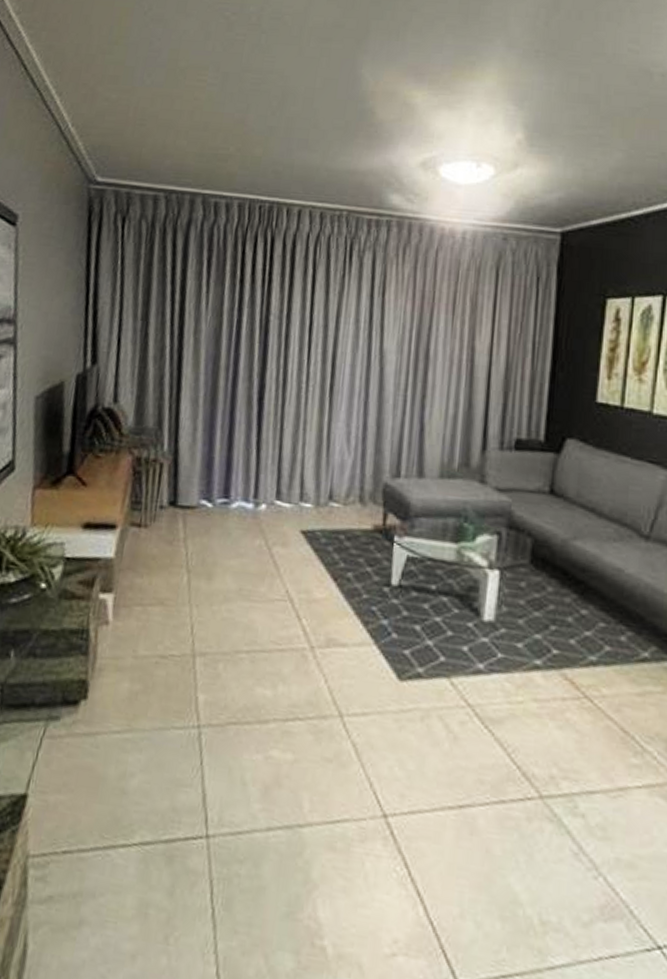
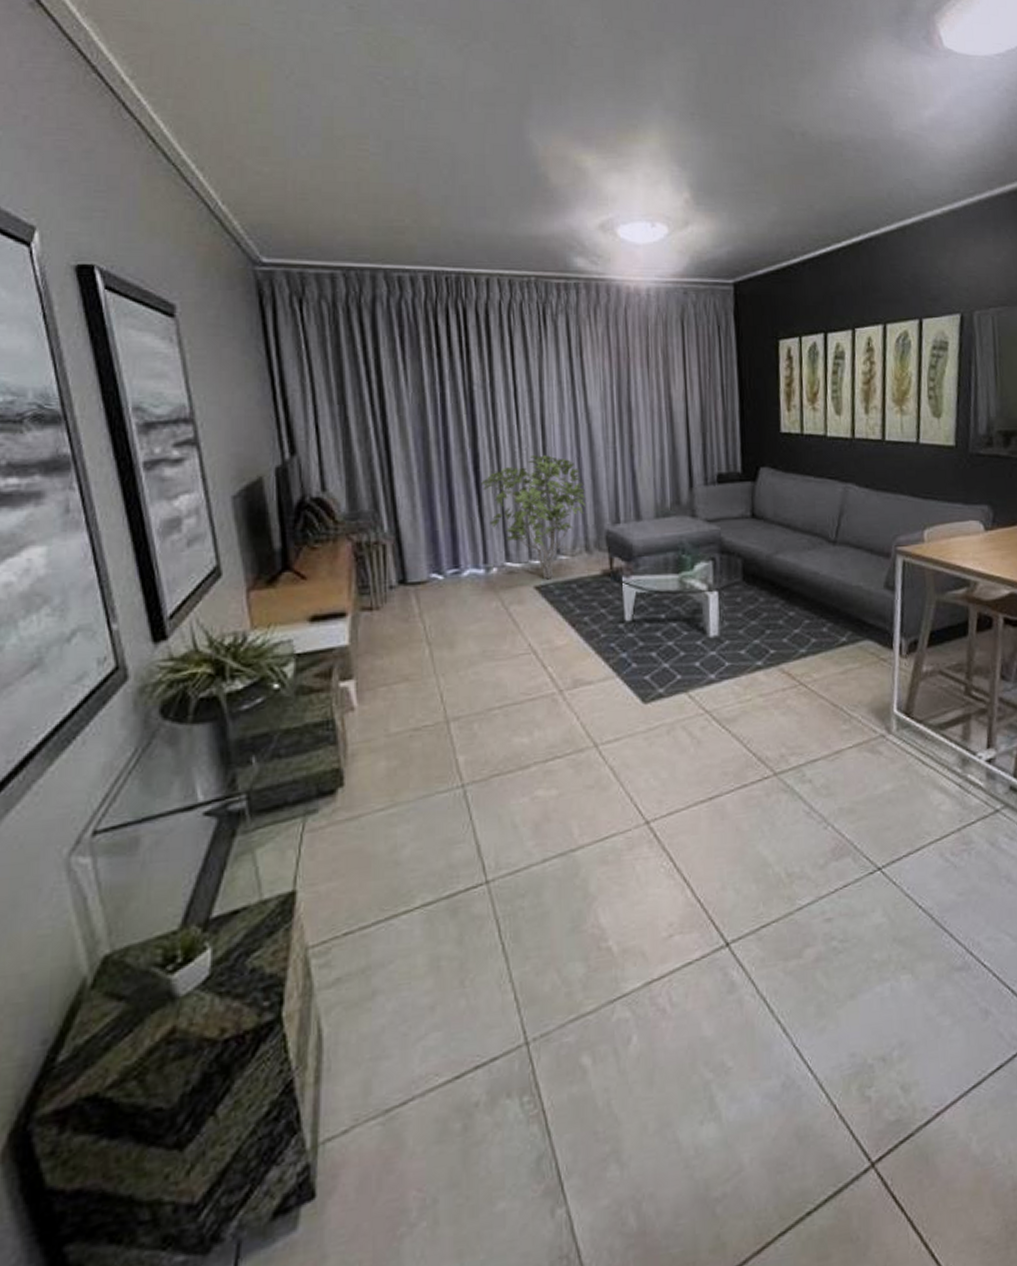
shrub: none [263,393,368,526] -> present [481,455,587,580]

